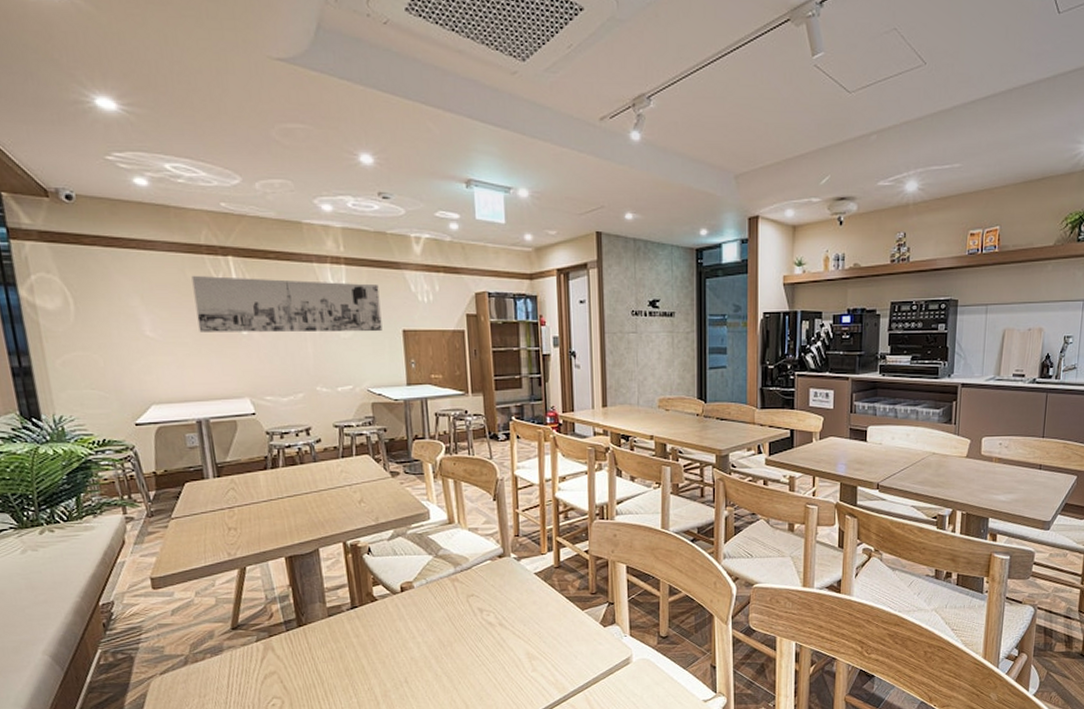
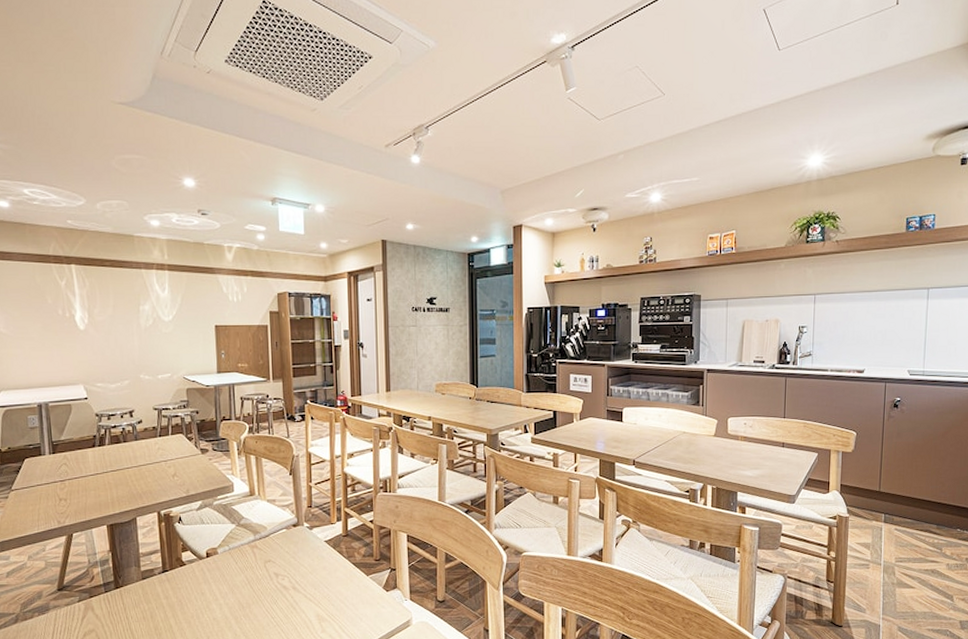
wall art: present [191,275,383,332] -> none [40,280,198,329]

